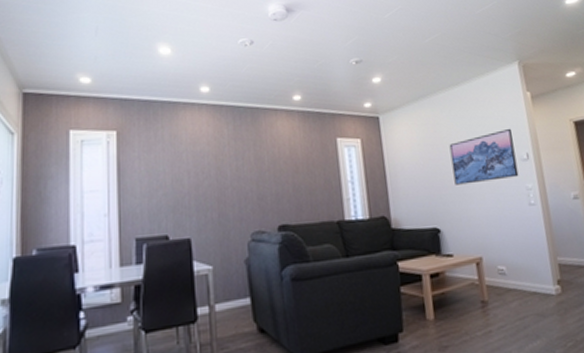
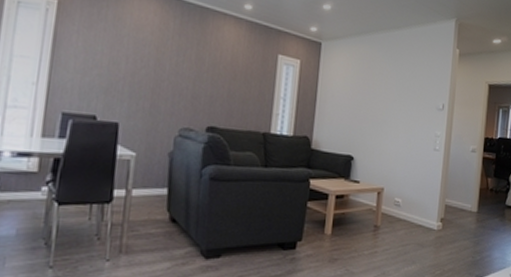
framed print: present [449,128,519,185] -> none [375,78,435,124]

